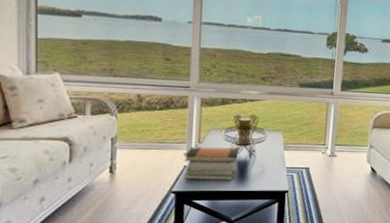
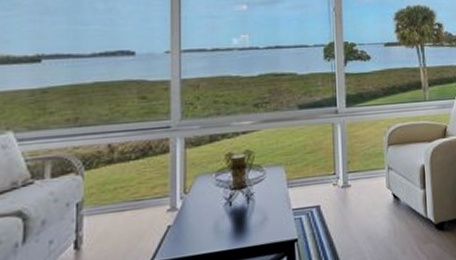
book stack: present [184,147,238,181] -> none [168,193,233,244]

